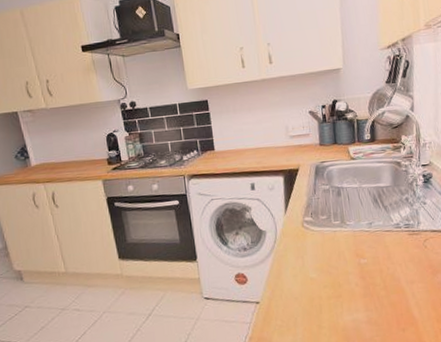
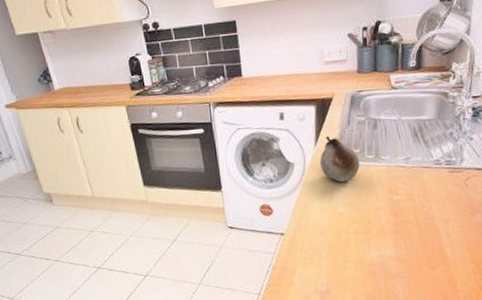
fruit: none [290,204,328,249] -> present [320,136,360,183]

